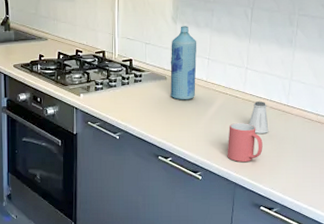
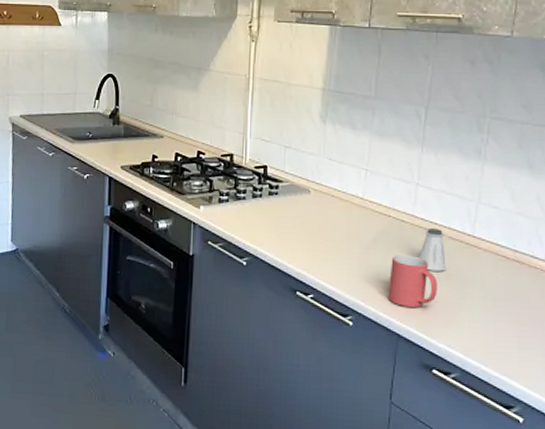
bottle: present [170,26,197,100] -> none [315,127,352,222]

